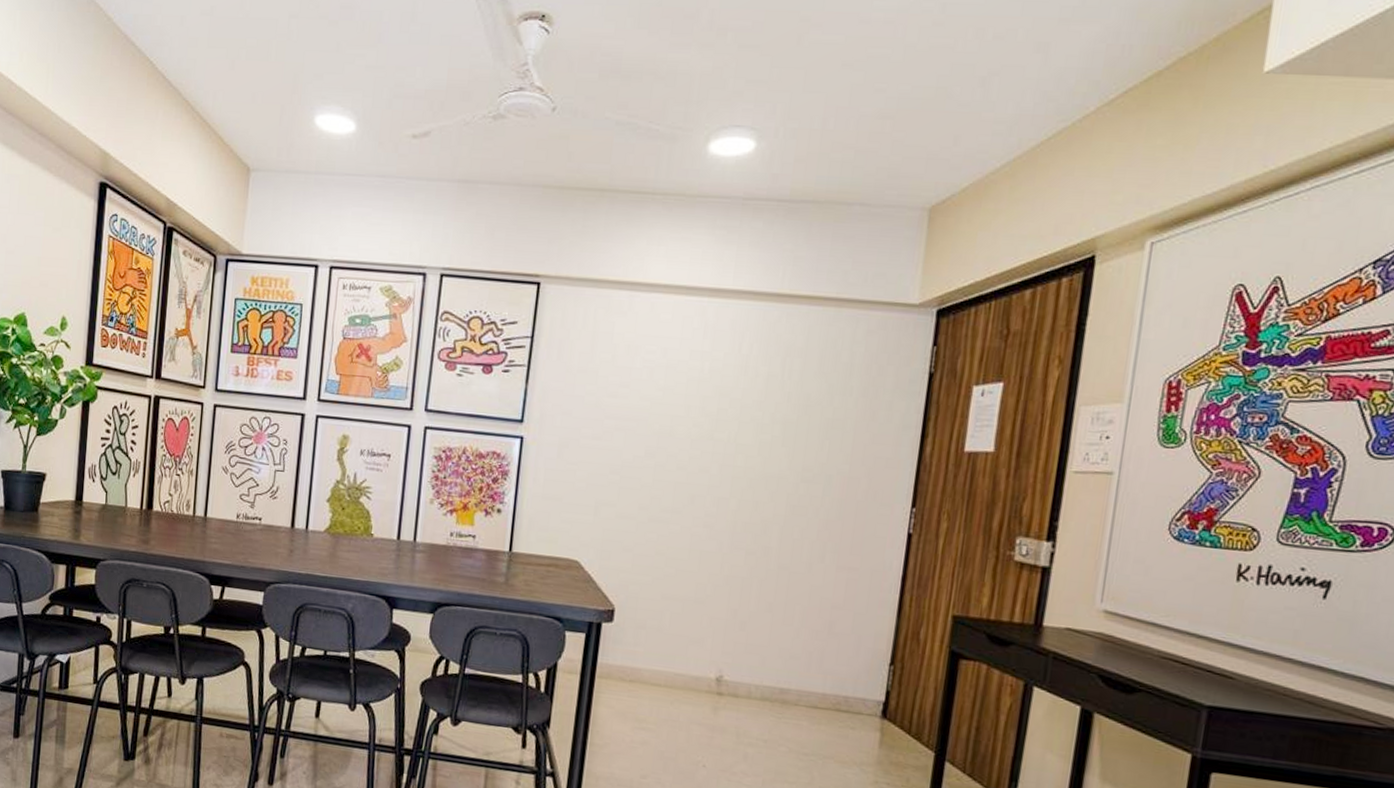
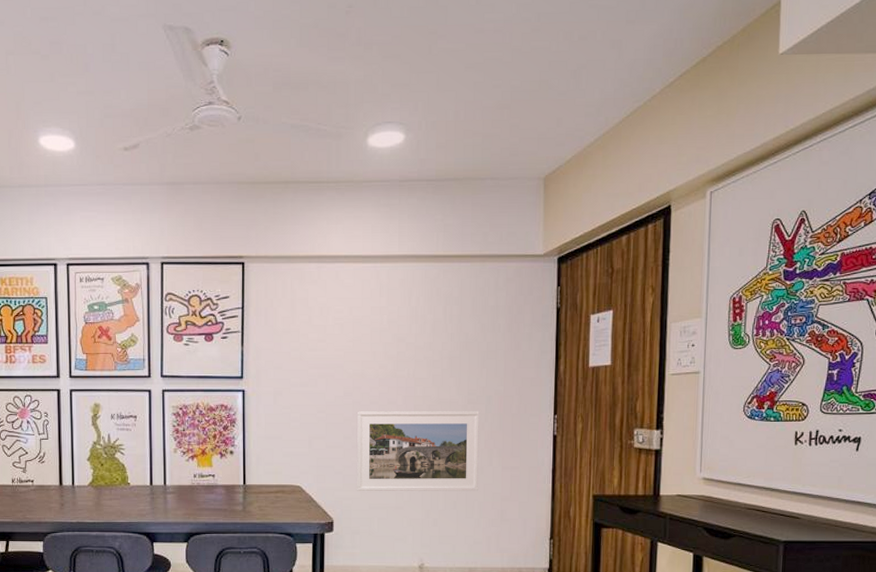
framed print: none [648,477,815,593] -> present [356,411,480,491]

